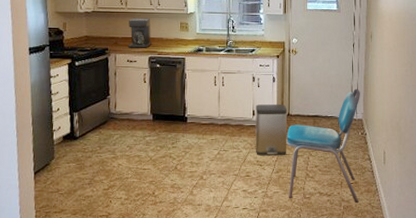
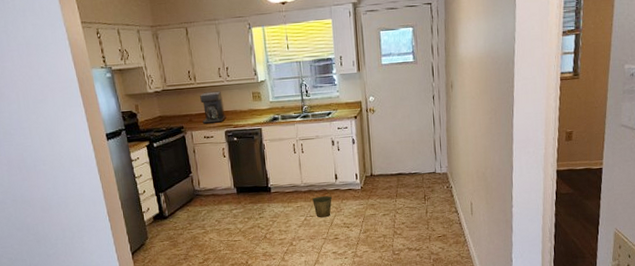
bucket: none [228,122,248,154] -> present [312,187,332,218]
pedal bin: present [255,104,287,156] -> none [337,166,372,218]
dining chair: present [286,88,360,203] -> none [371,142,448,256]

